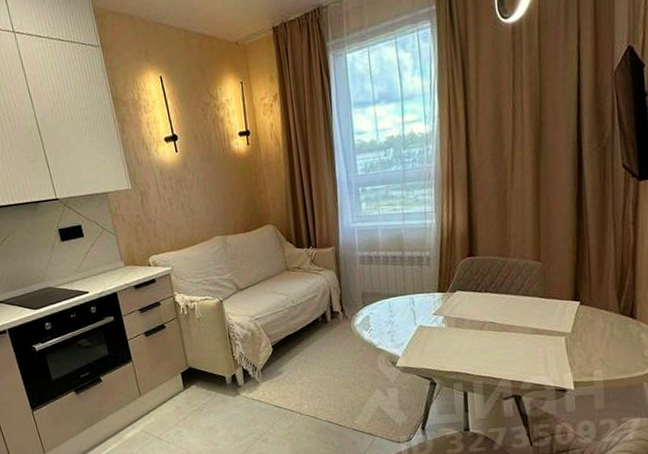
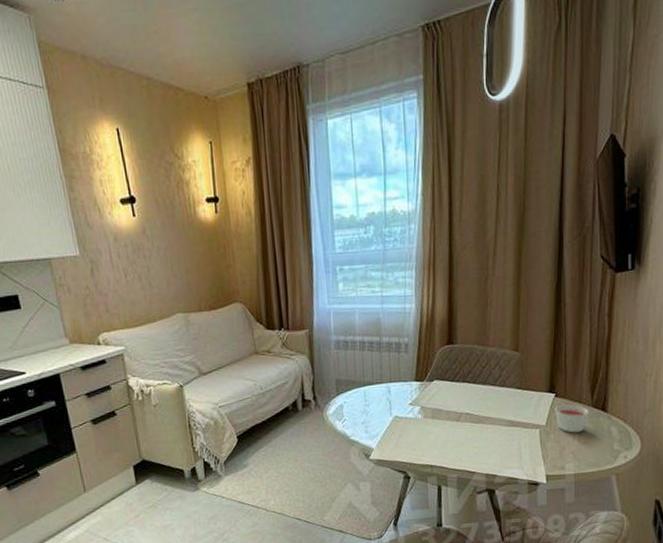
candle: none [581,311,616,340] -> present [555,404,589,433]

